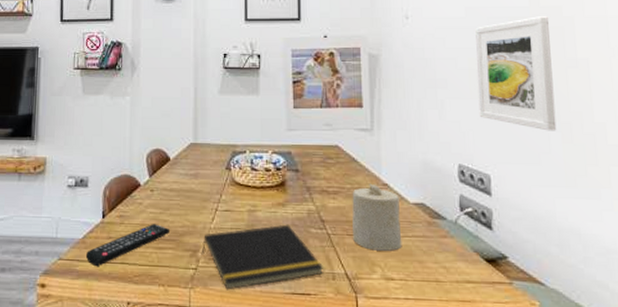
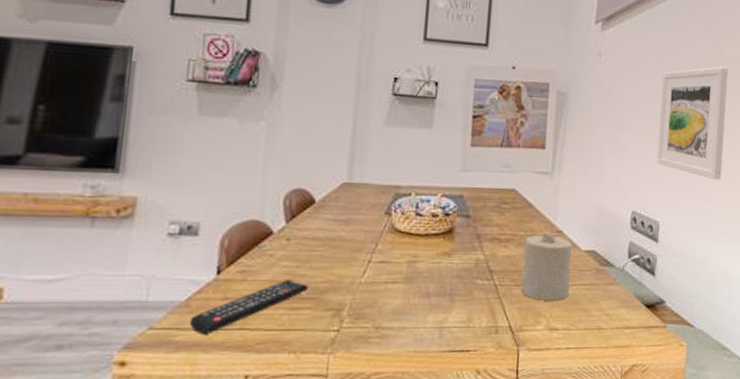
notepad: present [201,224,324,290] -> none [346,276,488,353]

